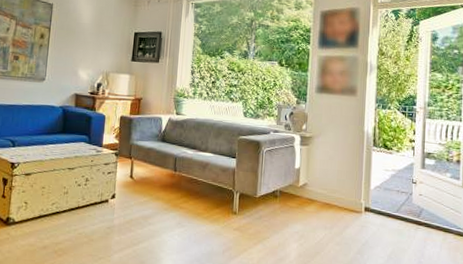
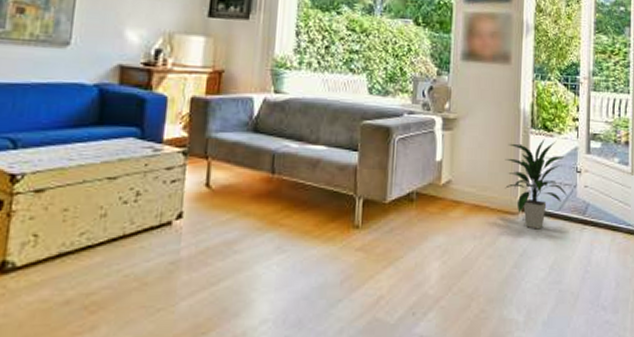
indoor plant: none [351,155,404,226] -> present [505,138,568,230]

